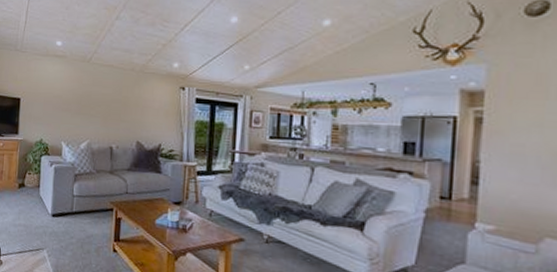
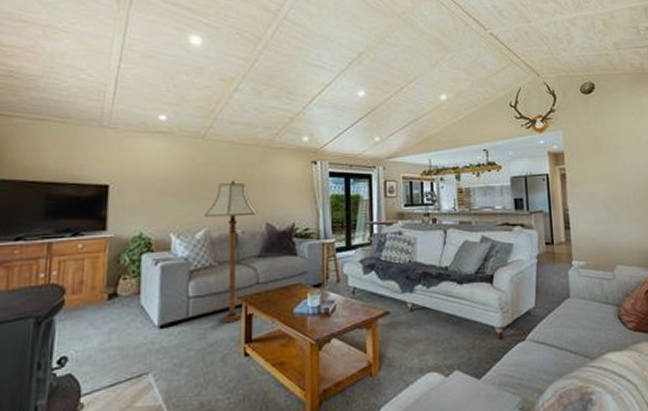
floor lamp: none [87,101,130,222] -> present [204,180,258,323]

